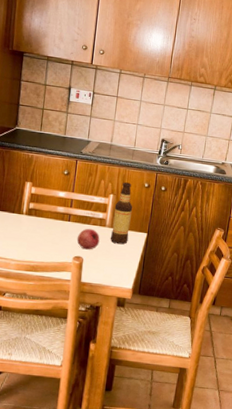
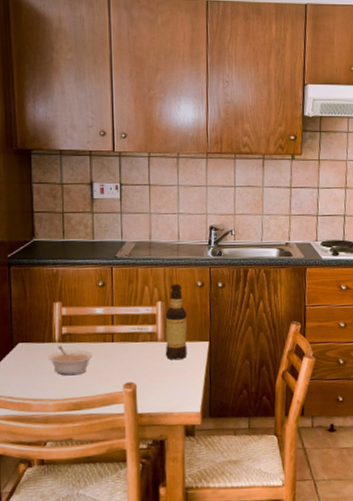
legume: none [15,217,52,244] -> present [48,345,93,376]
fruit: present [77,228,100,250] -> none [125,346,153,373]

